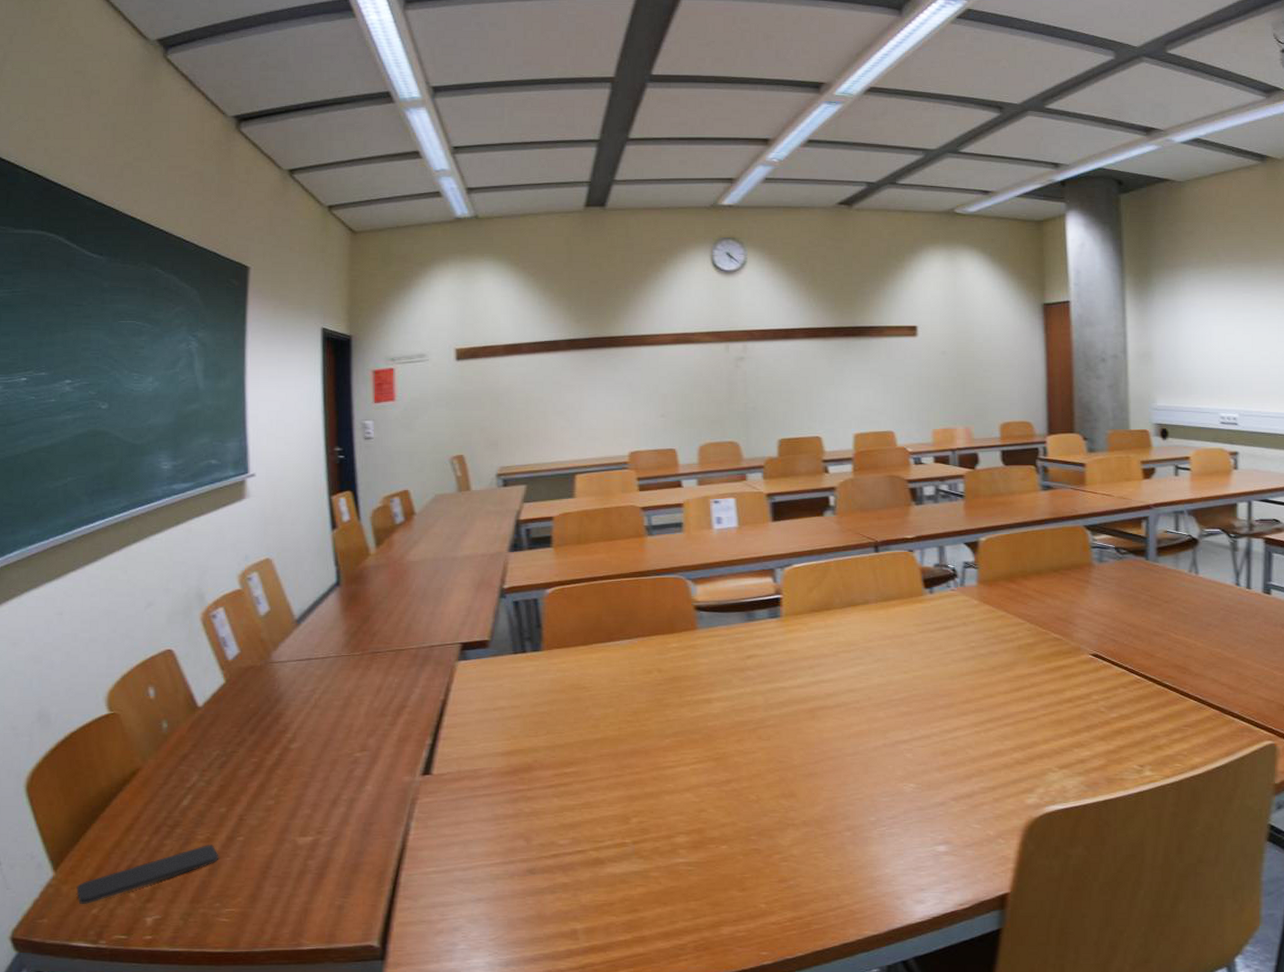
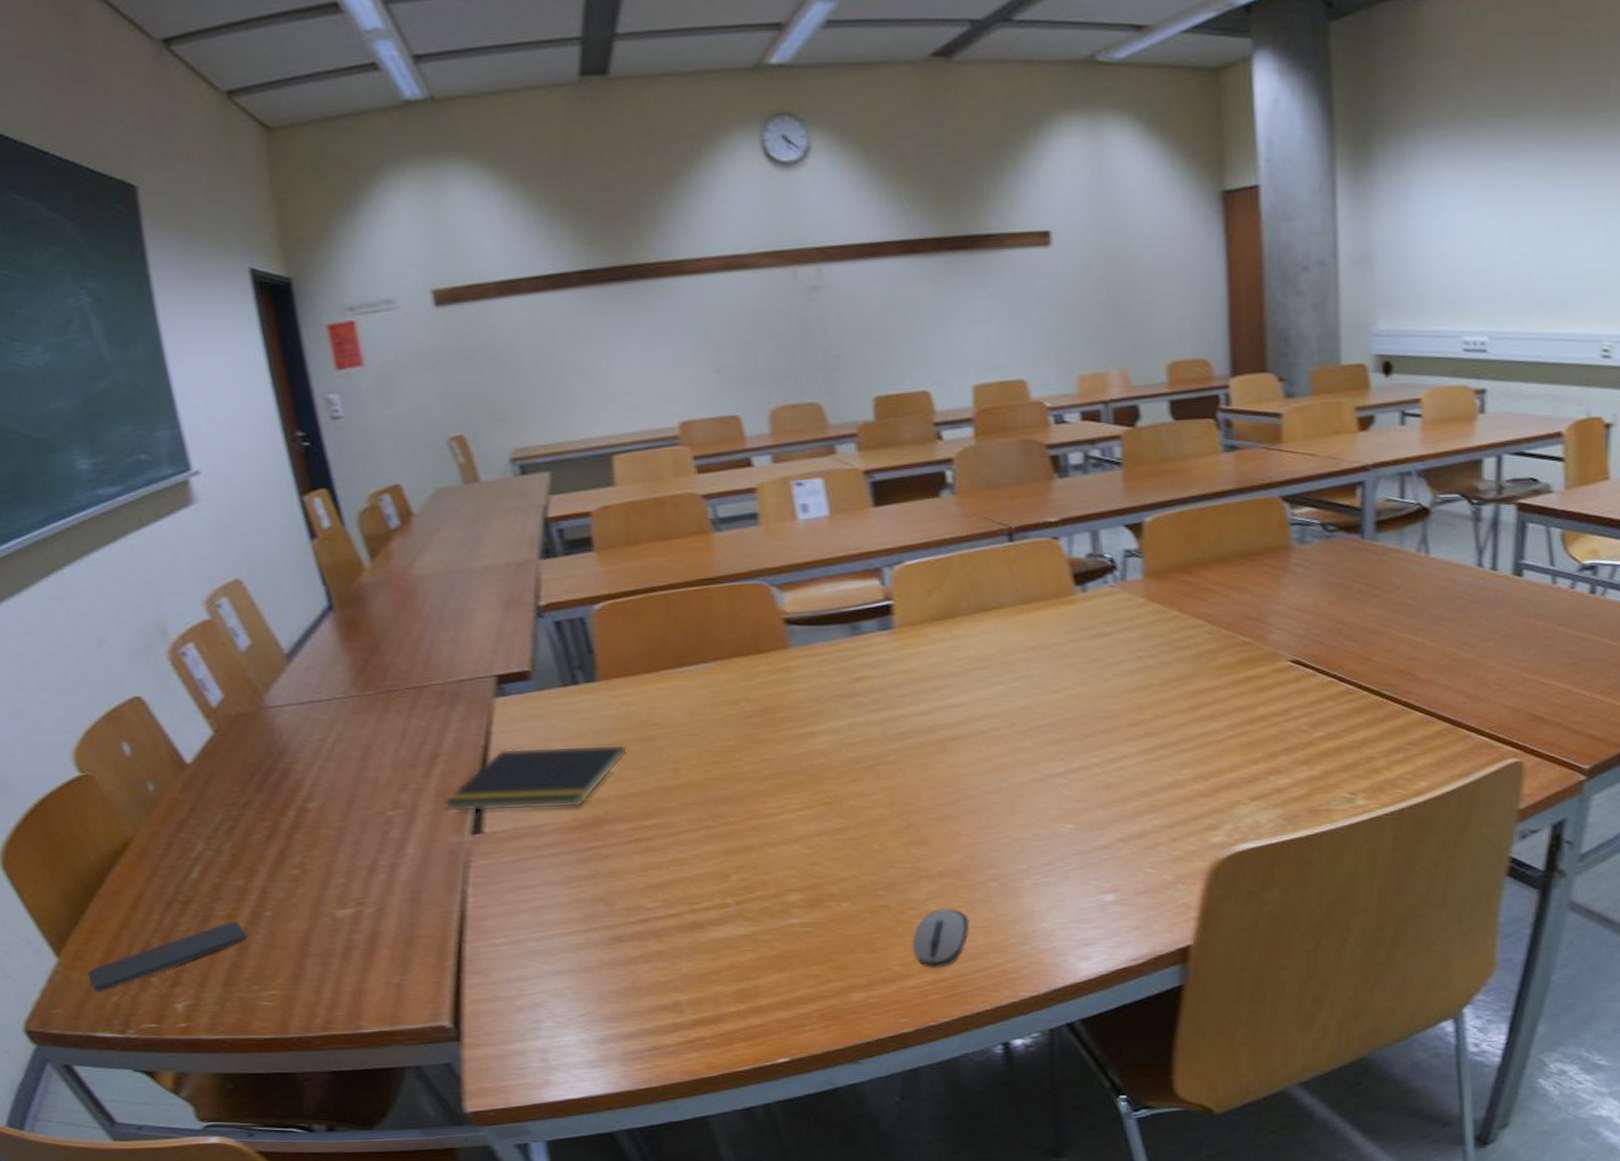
notepad: none [402,703,558,756] -> present [443,744,627,813]
computer mouse: none [777,854,825,907] -> present [912,909,970,969]

